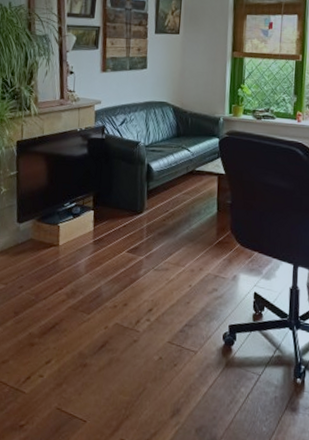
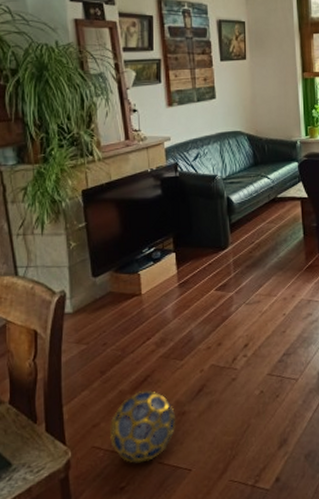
ball: none [16,336,78,405] -> present [110,390,176,463]

